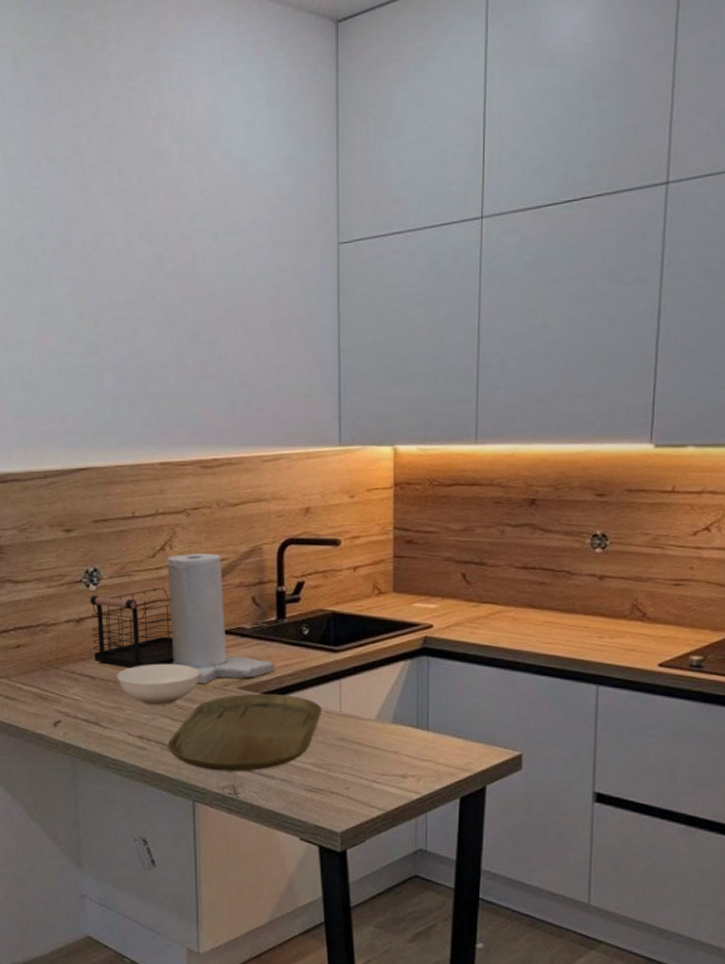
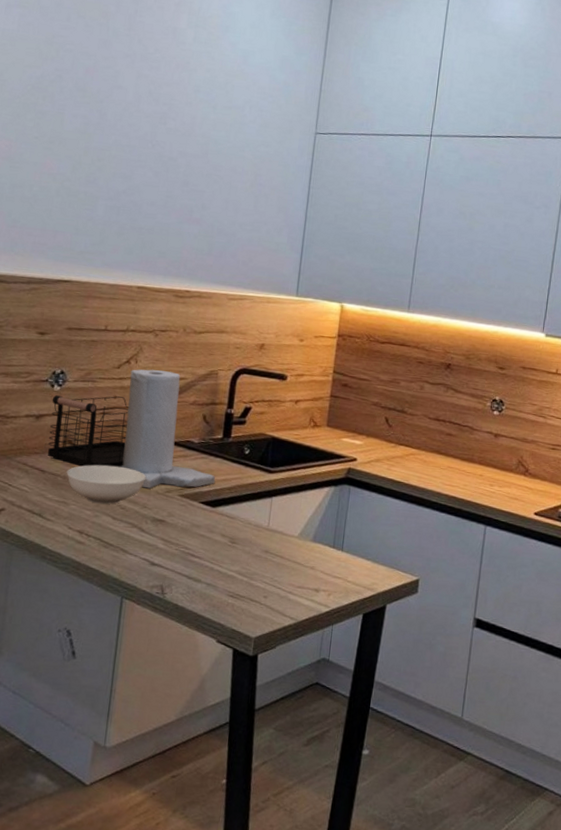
placemat: present [168,693,322,771] -> none [105,501,253,573]

